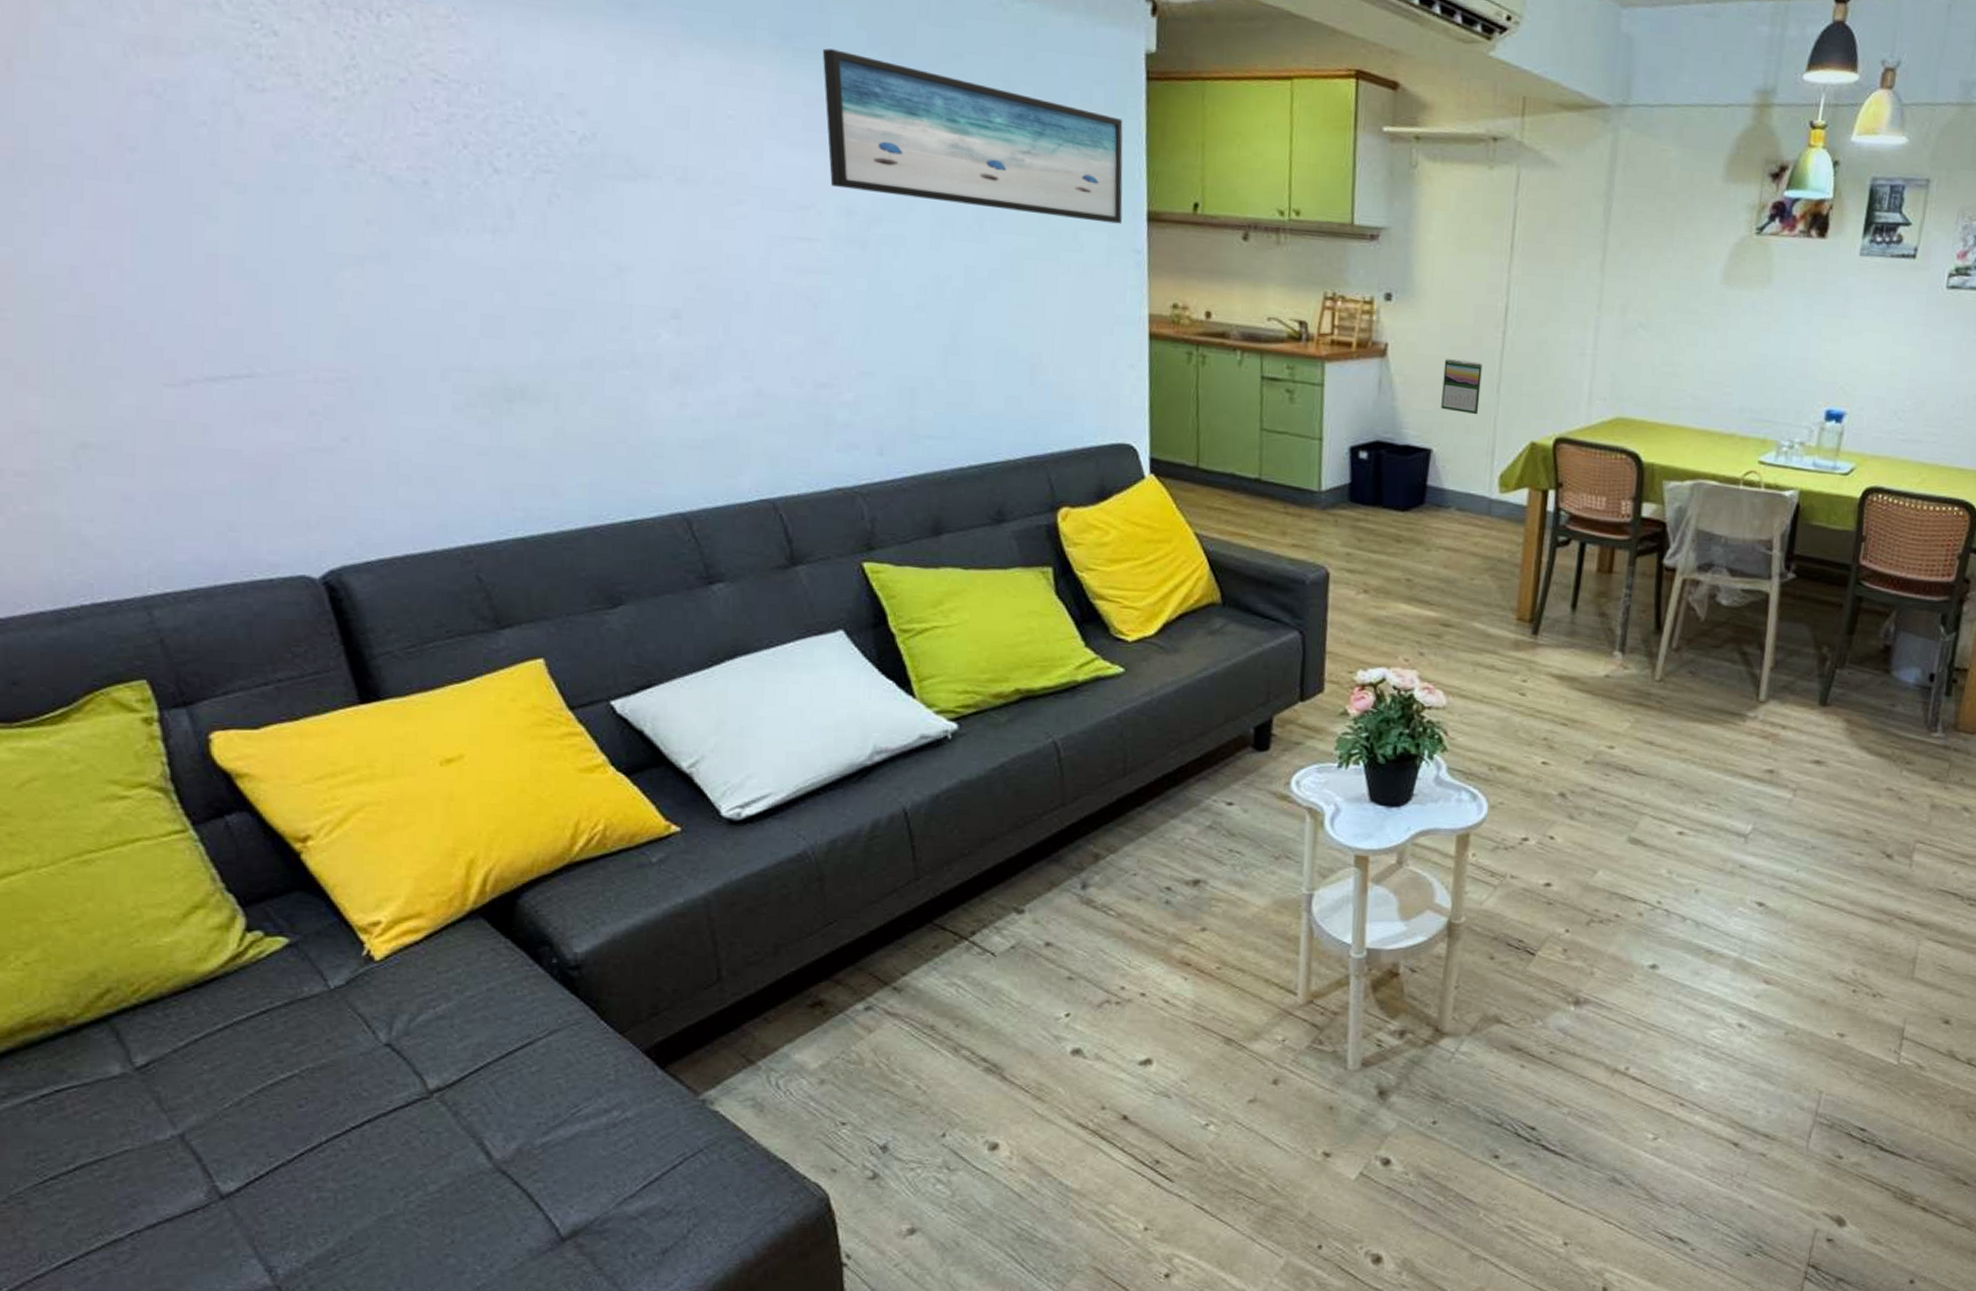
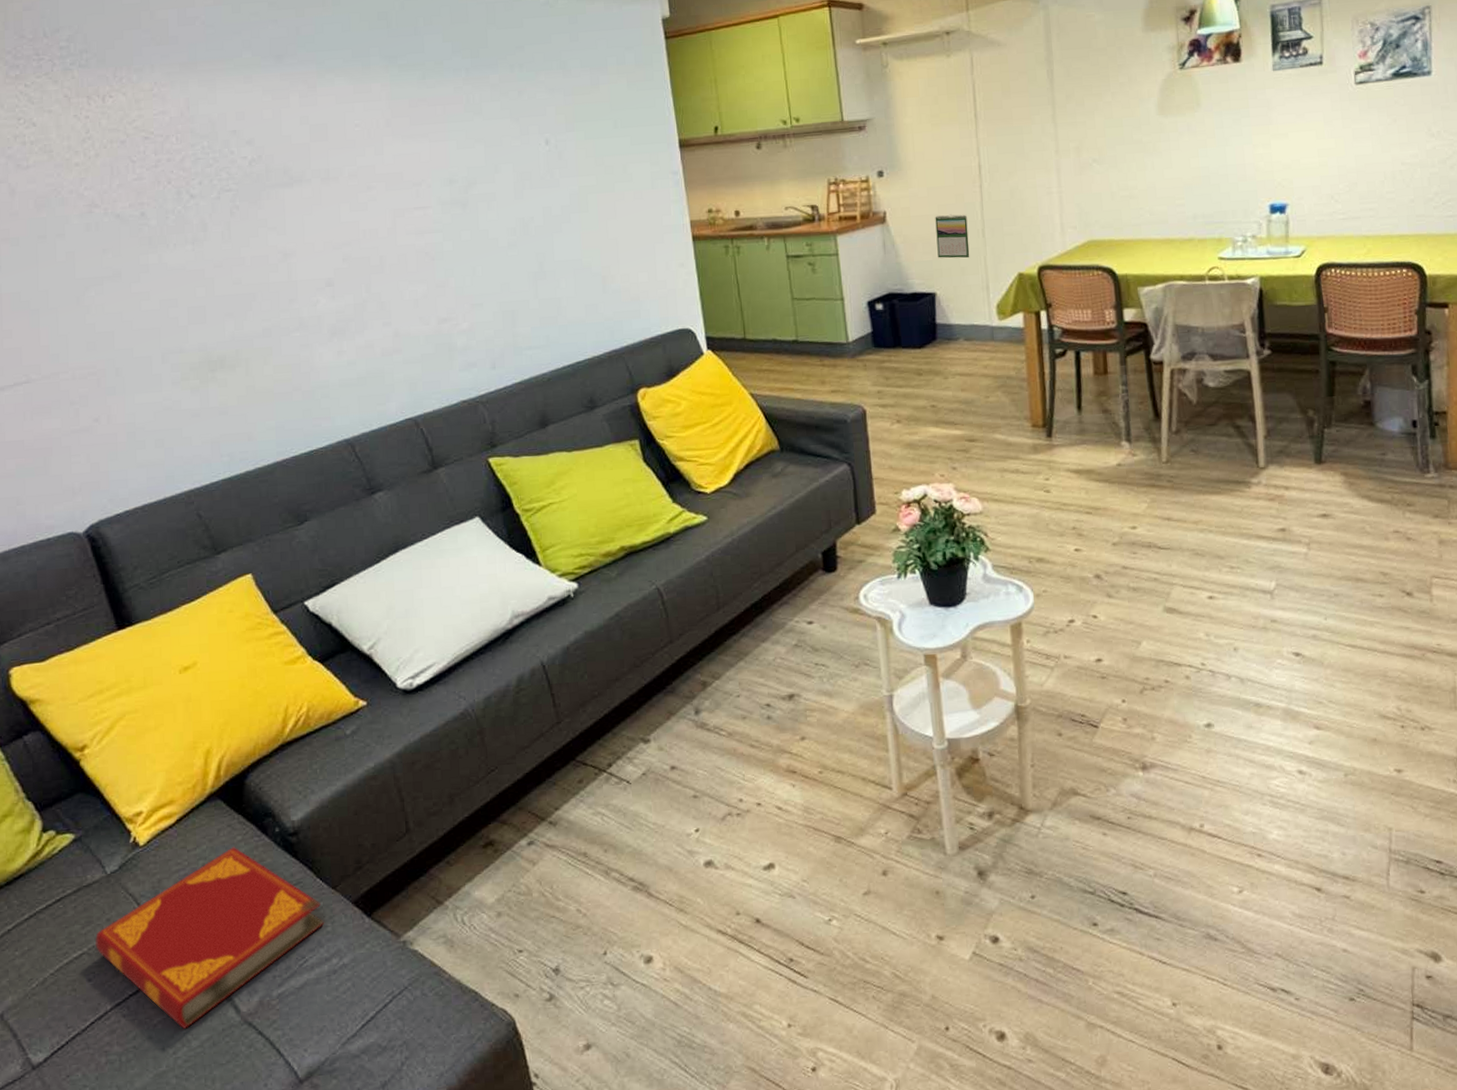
hardback book: none [310,974,607,1171] -> present [95,847,325,1029]
wall art: present [822,48,1123,224] -> none [419,60,660,165]

